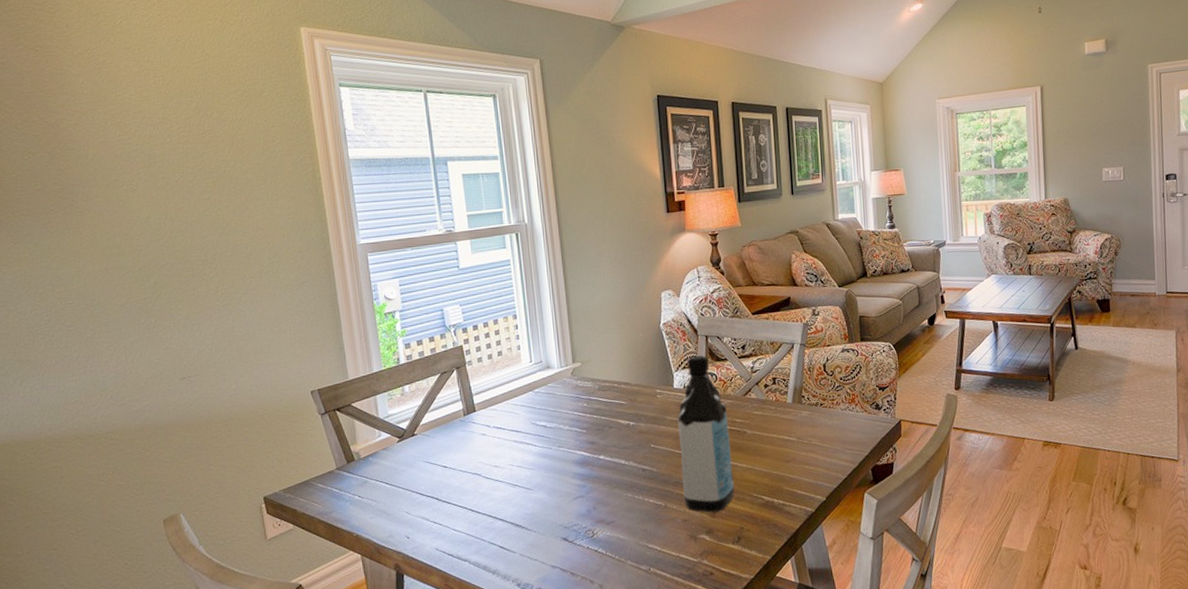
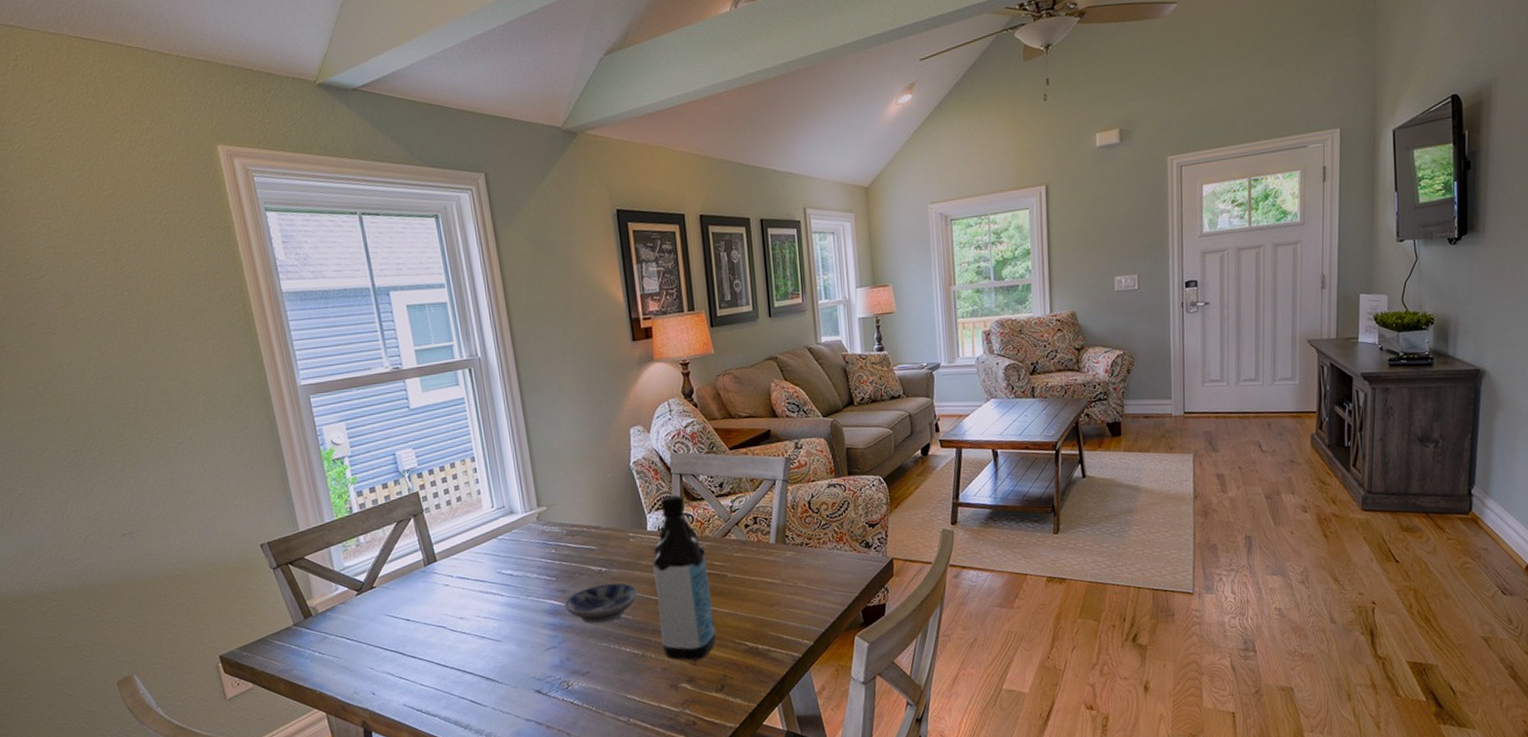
bowl: none [593,436,663,475] -> present [564,582,638,624]

